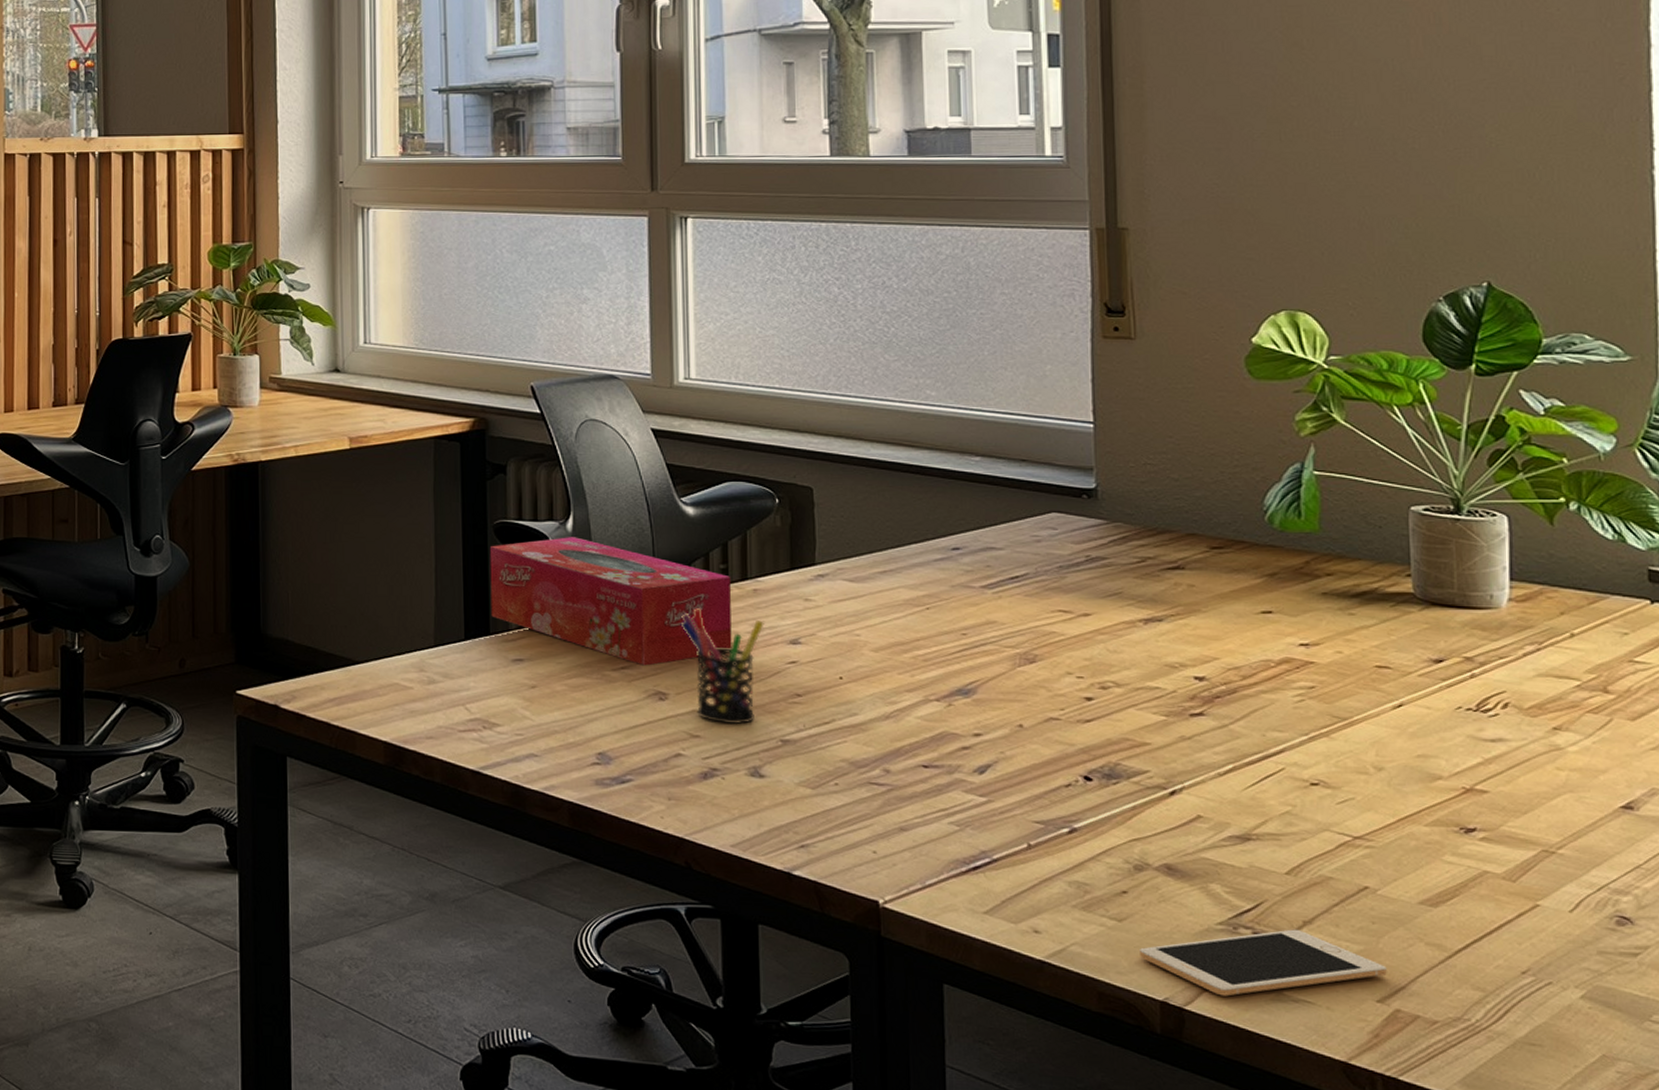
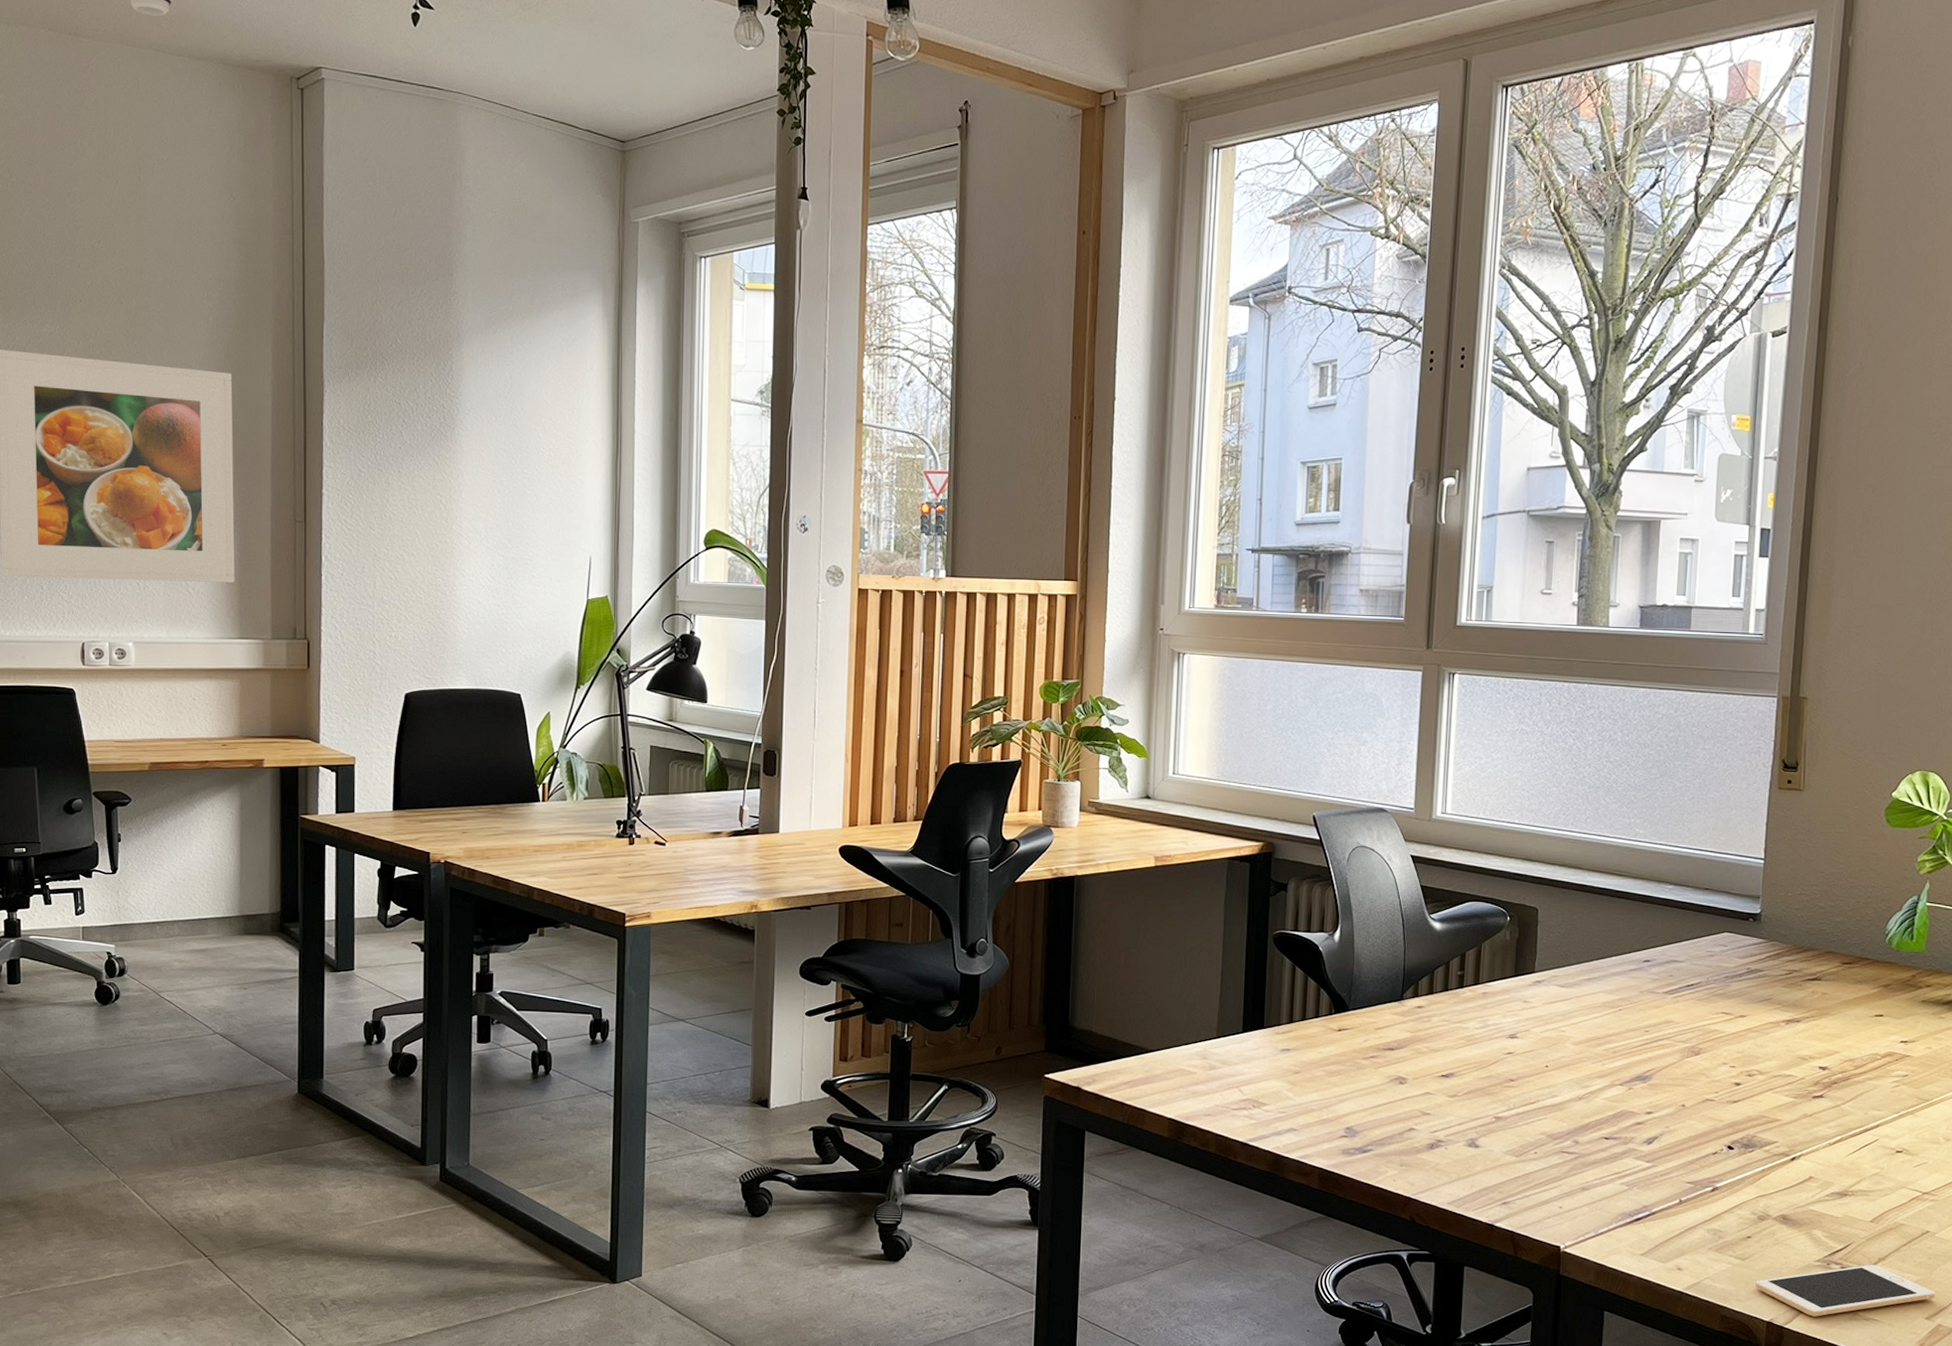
tissue box: present [489,537,732,666] -> none [1266,946,1466,1055]
pen holder: present [680,608,764,725] -> none [1422,1008,1490,1105]

